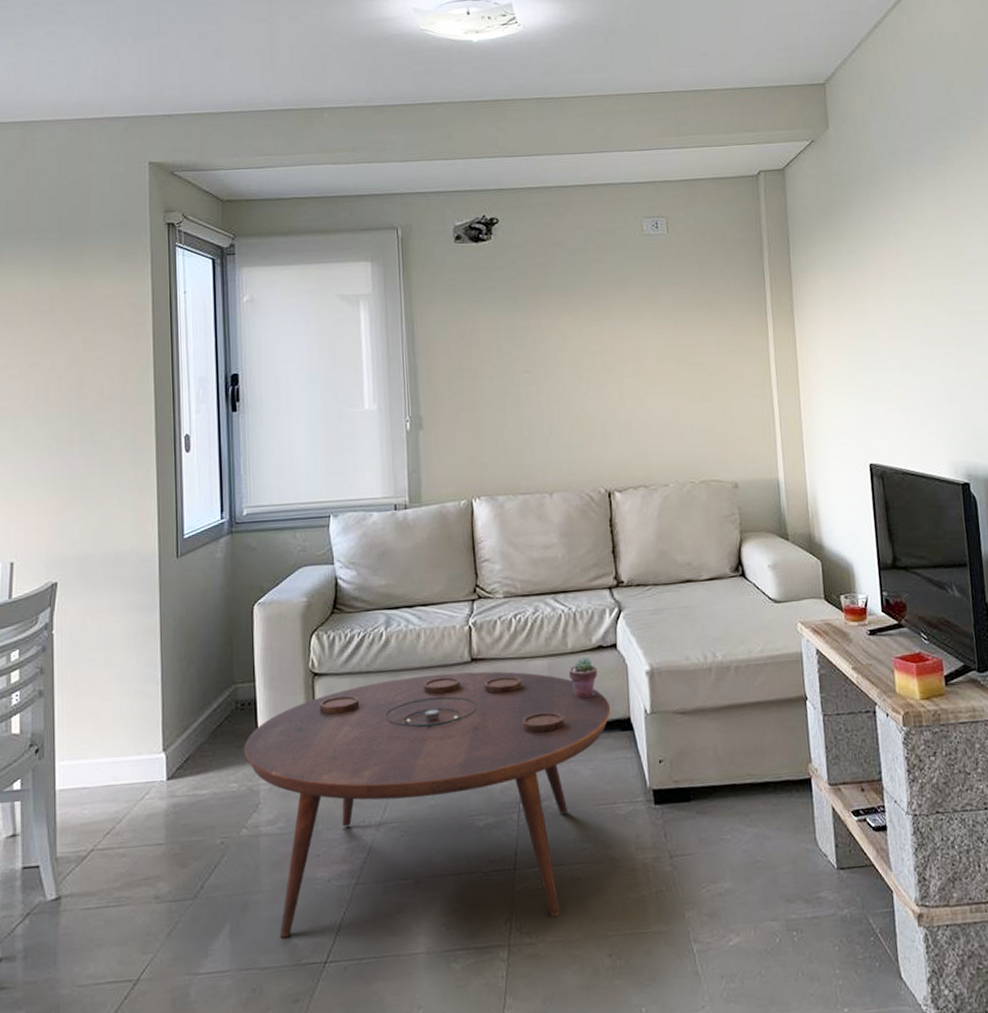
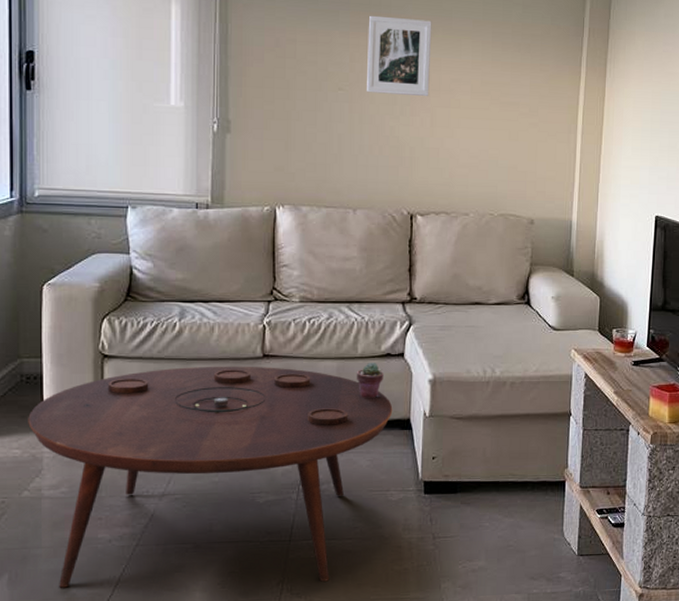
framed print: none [547,292,615,372] -> present [367,15,432,97]

